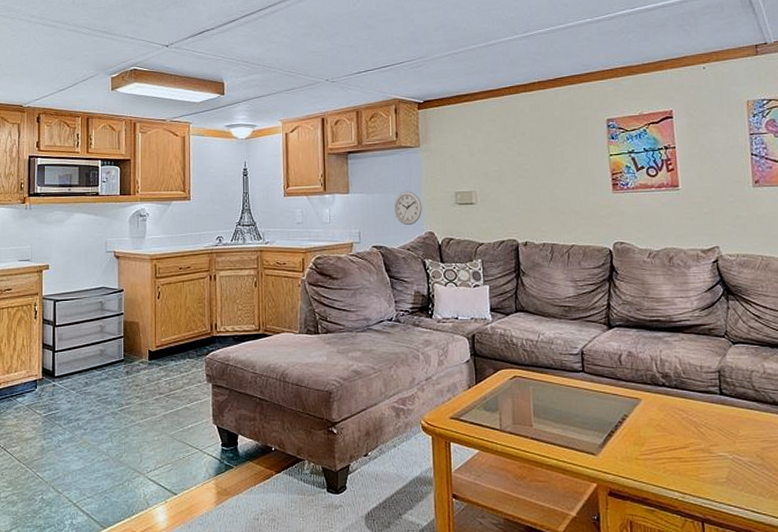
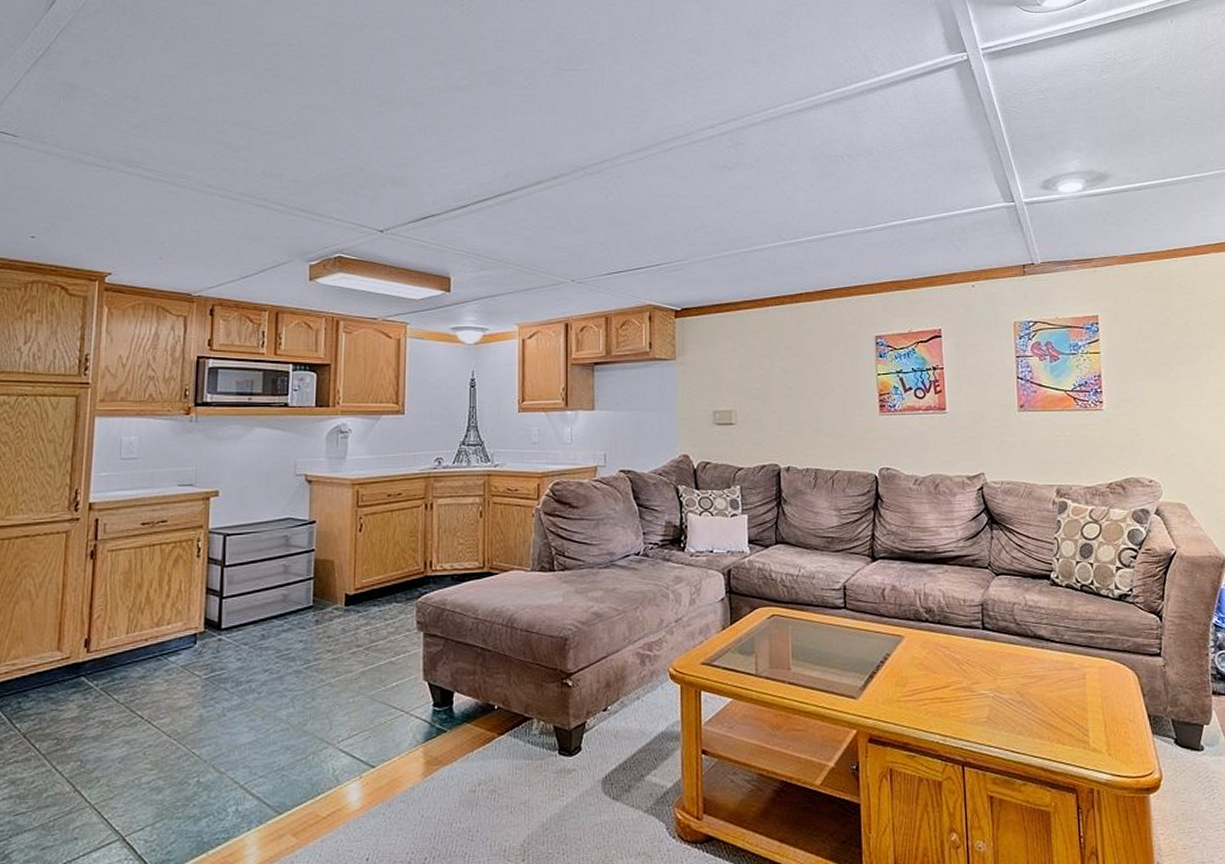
wall clock: present [394,191,422,226] -> none [645,409,677,448]

